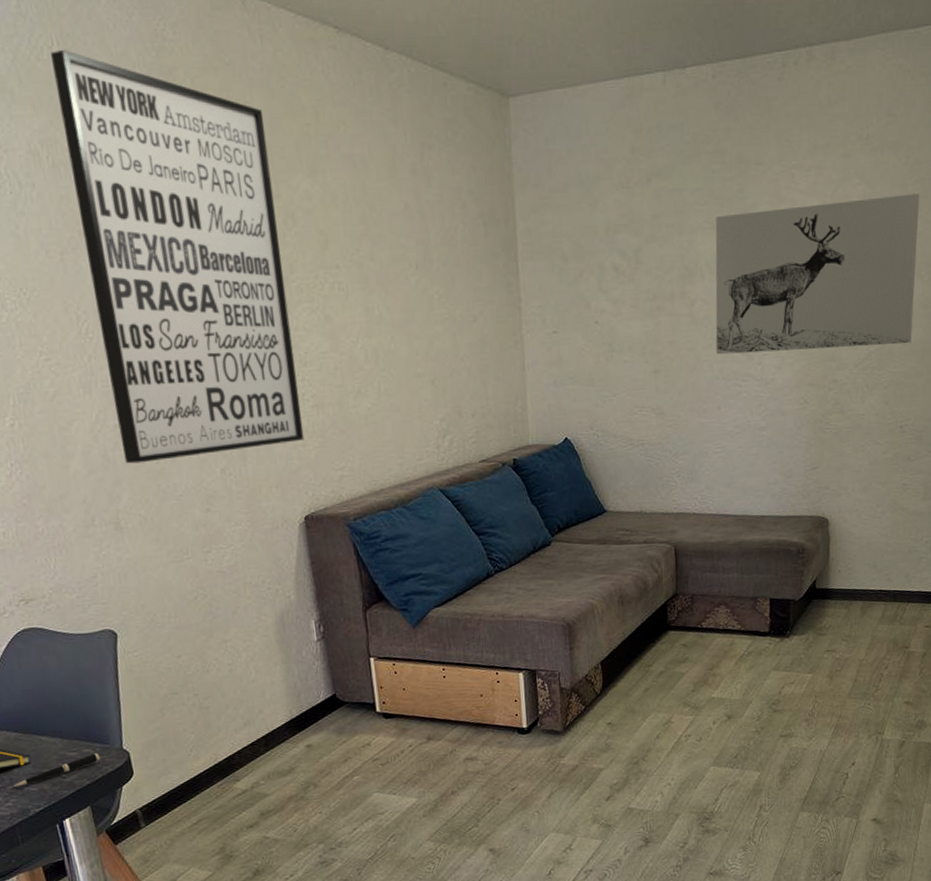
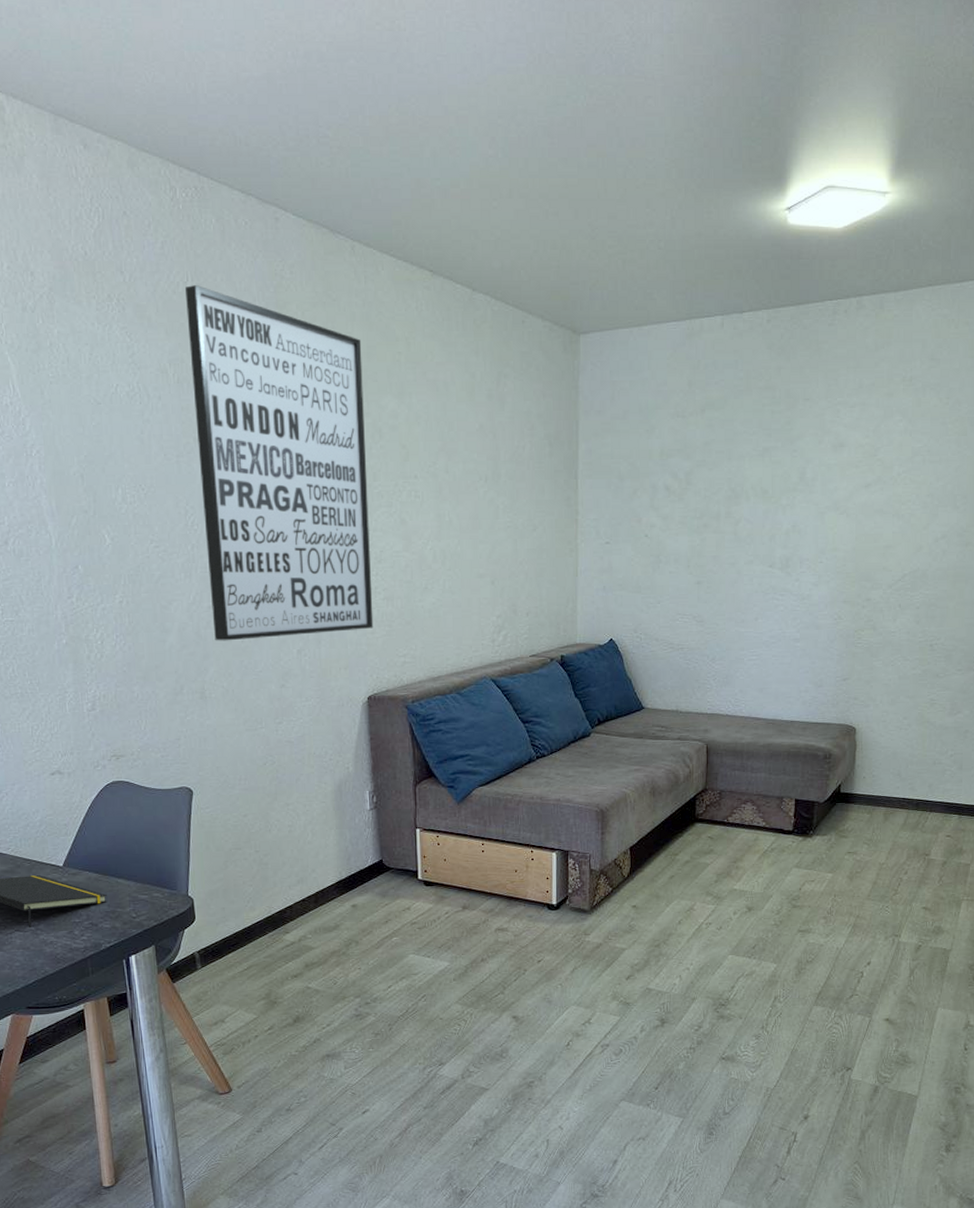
pen: present [13,753,100,787] -> none [89,898,167,922]
wall art: present [715,194,920,355] -> none [757,431,959,570]

